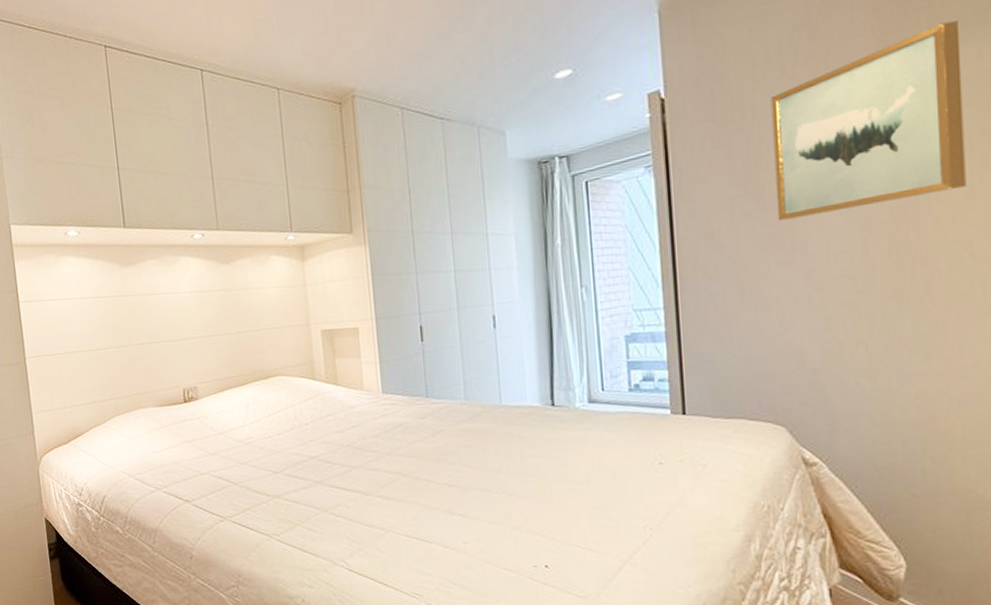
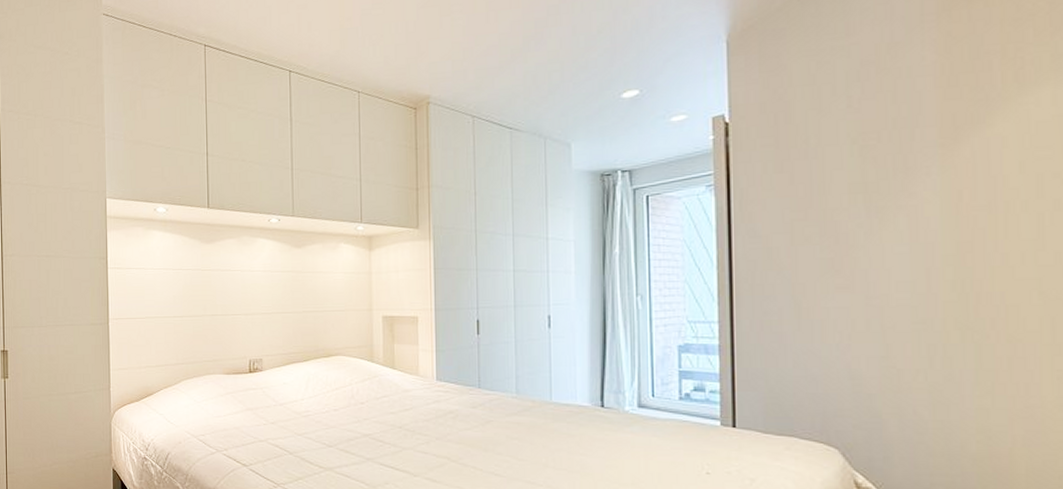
wall art: present [770,21,966,220] -> none [835,65,1037,246]

